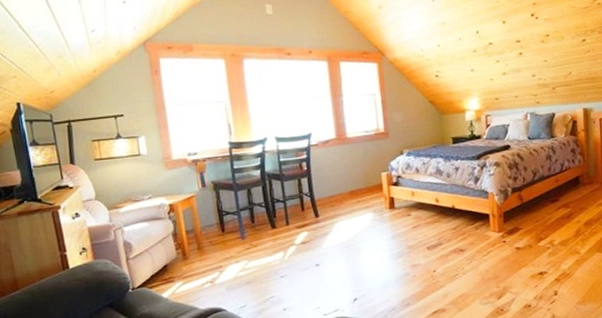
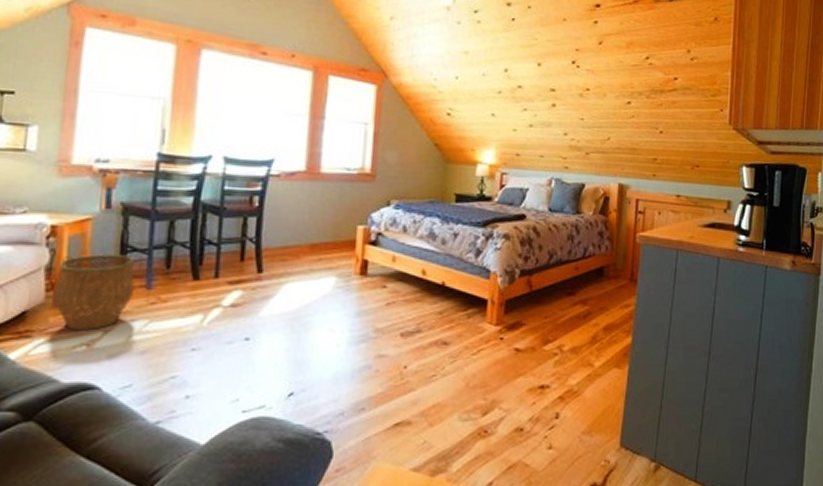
basket: none [181,218,234,274] -> present [52,254,135,331]

